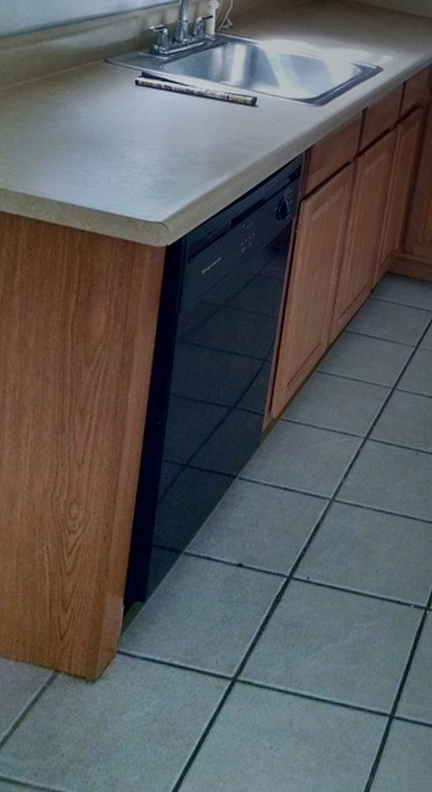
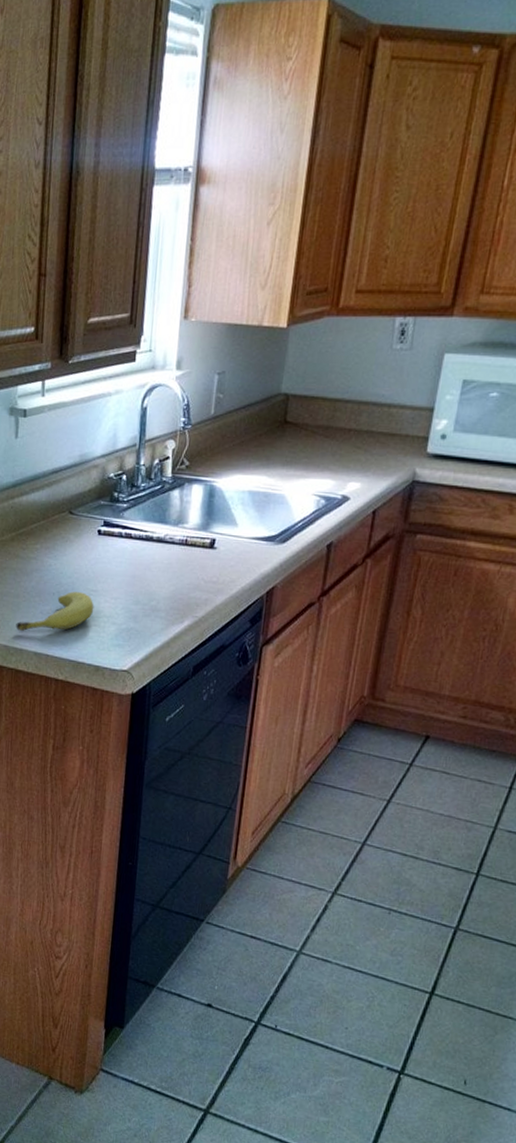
fruit: none [38,140,129,180] -> present [16,591,94,632]

